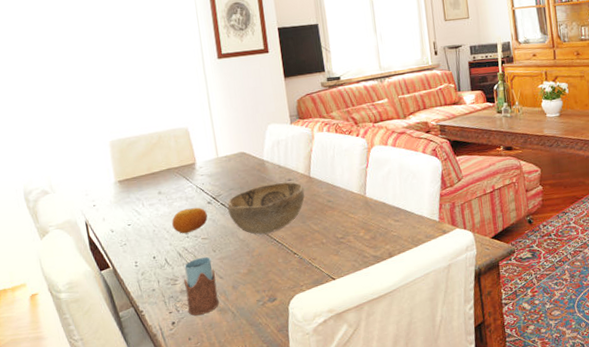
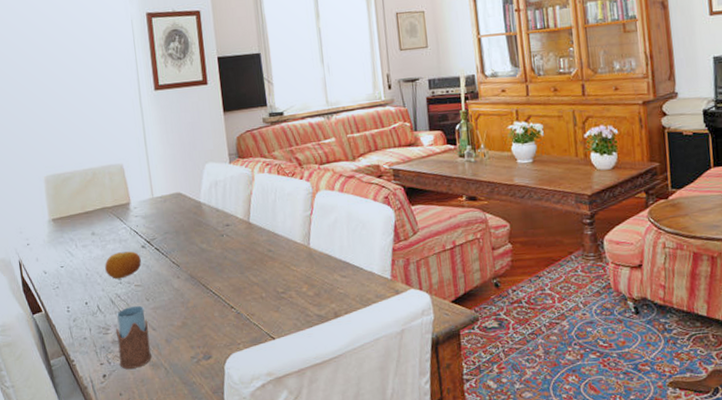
decorative bowl: present [227,182,305,235] -> none [162,227,244,284]

